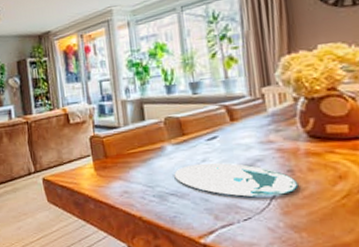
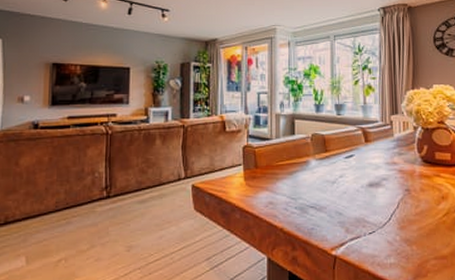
plate: present [174,162,299,197] -> none [315,179,413,212]

